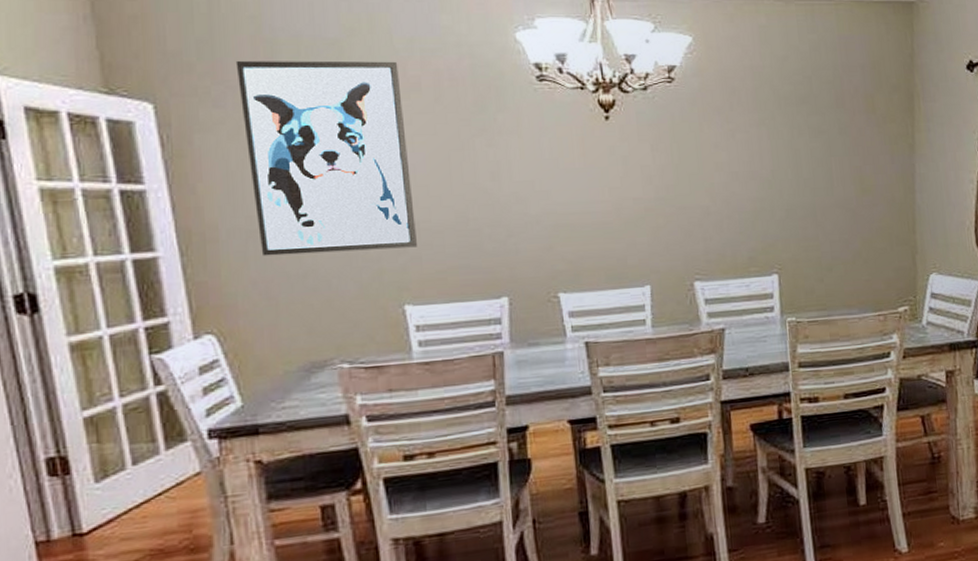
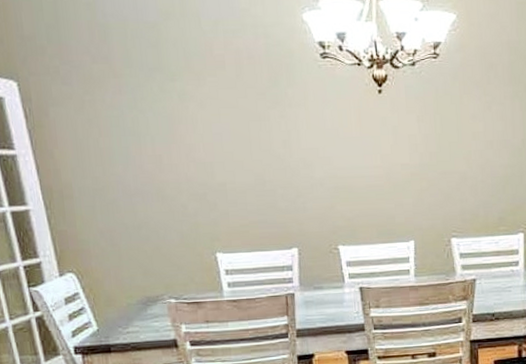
wall art: present [235,61,417,256] -> none [77,42,225,211]

